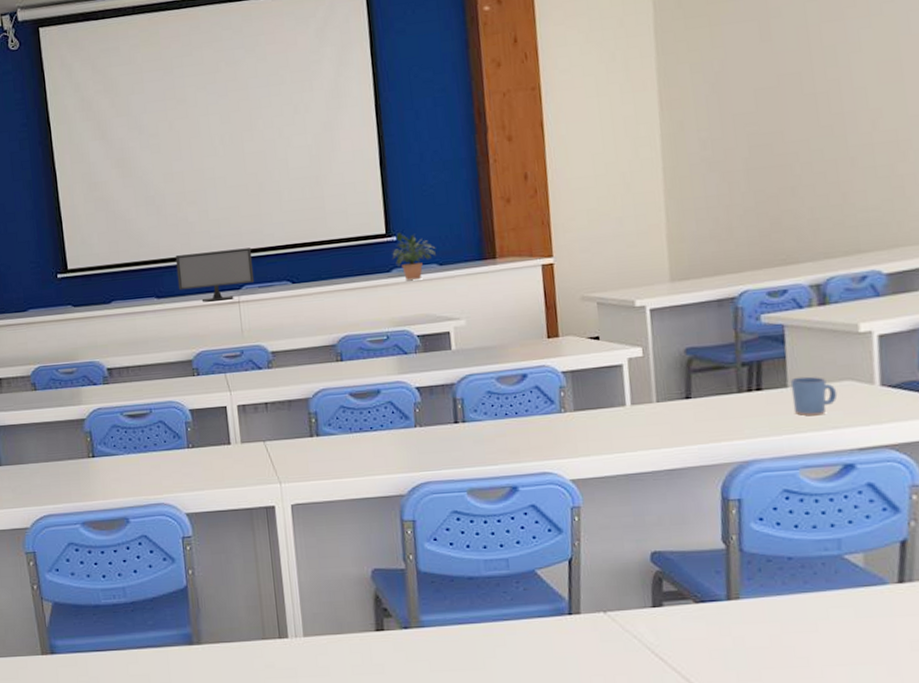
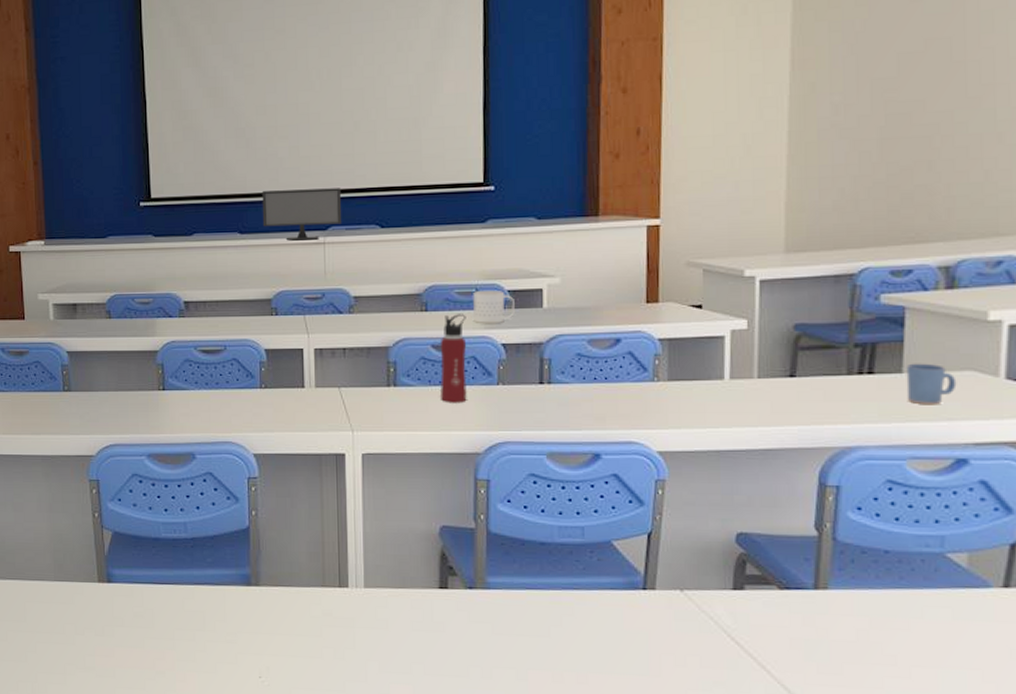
water bottle: none [357,361,387,449] -> present [440,314,467,403]
mug: none [385,336,426,370] -> present [473,290,515,324]
potted plant: present [392,232,436,281] -> none [488,182,536,234]

